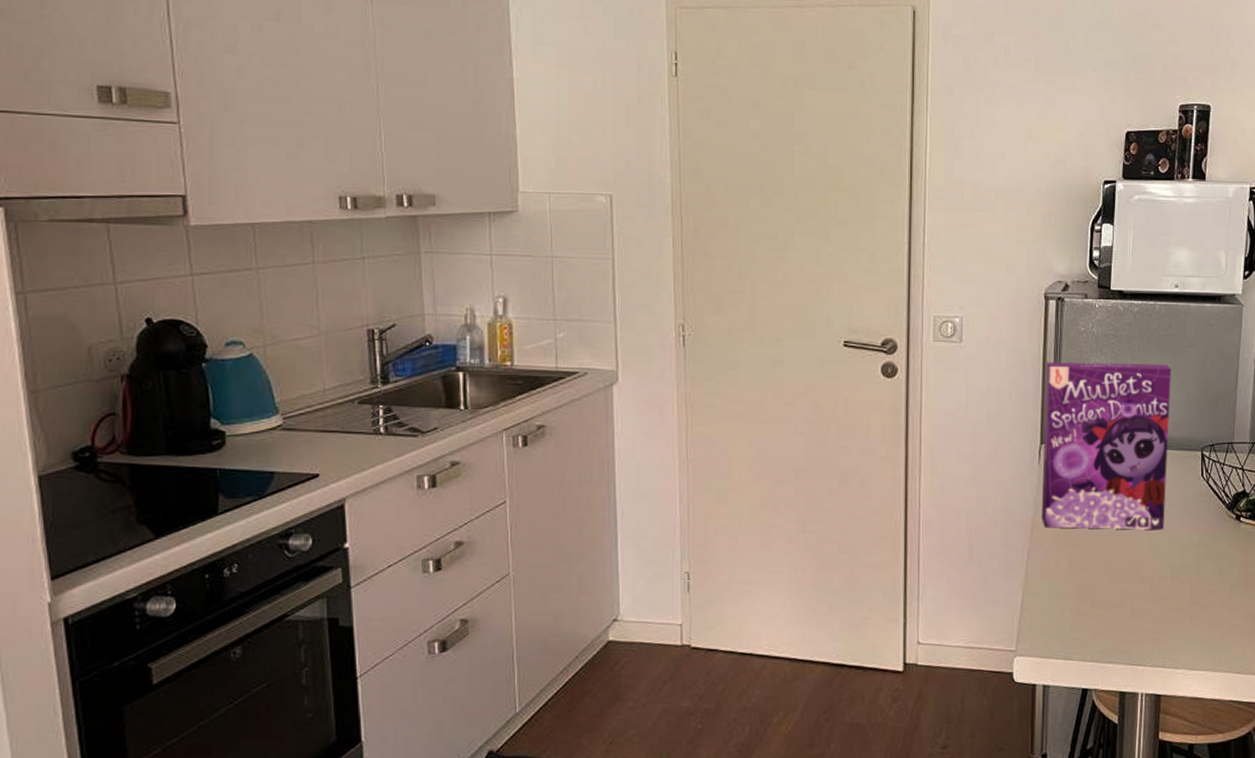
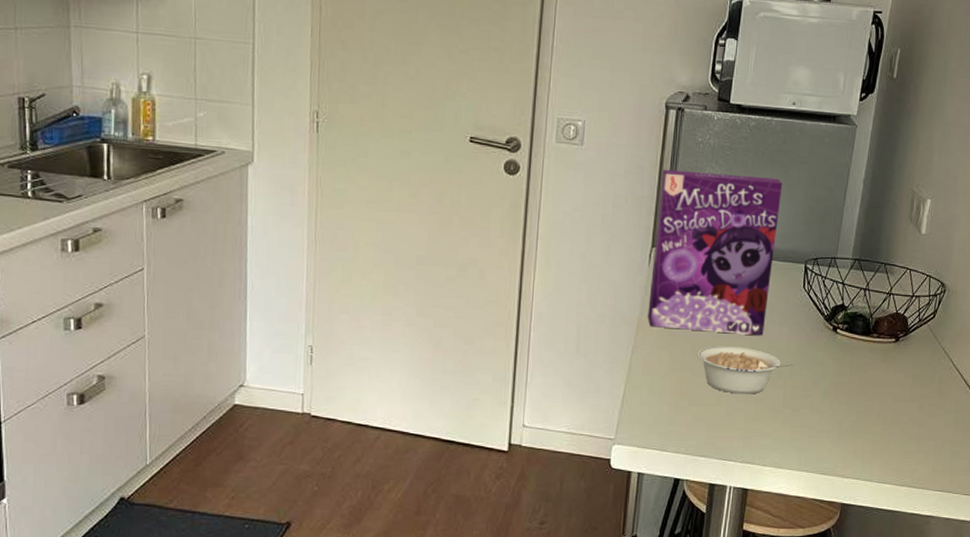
legume: none [1096,542,1200,594] -> present [697,346,796,394]

